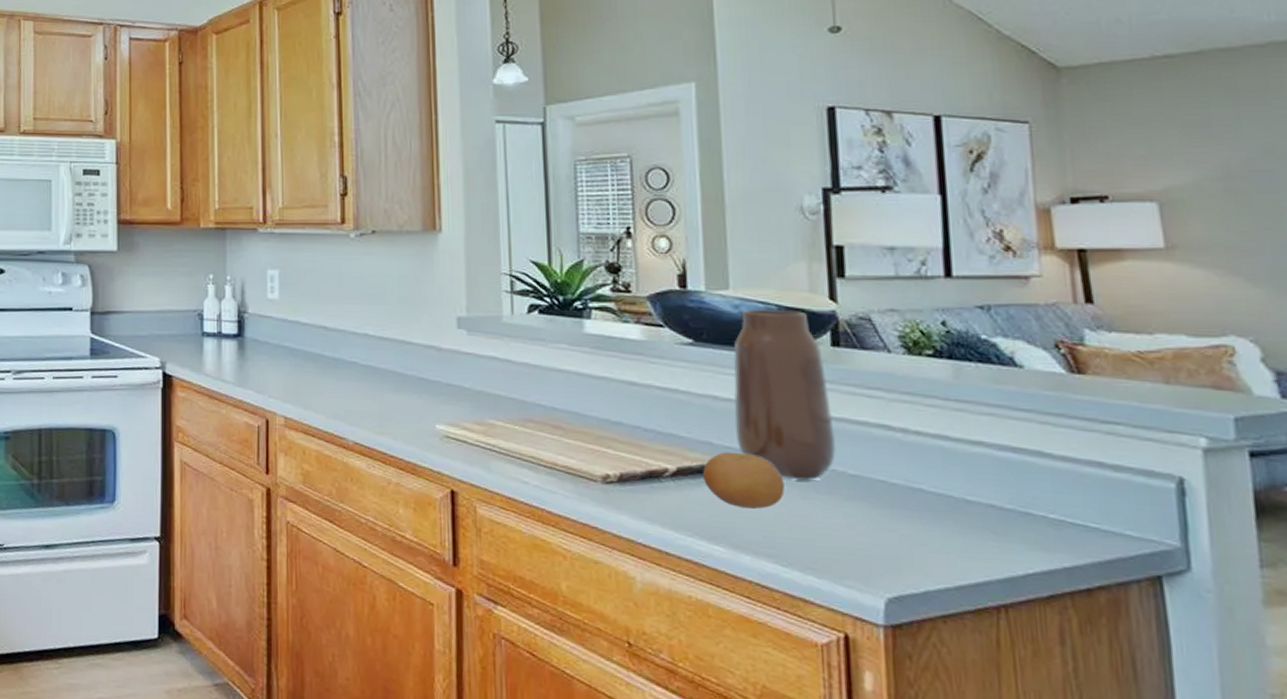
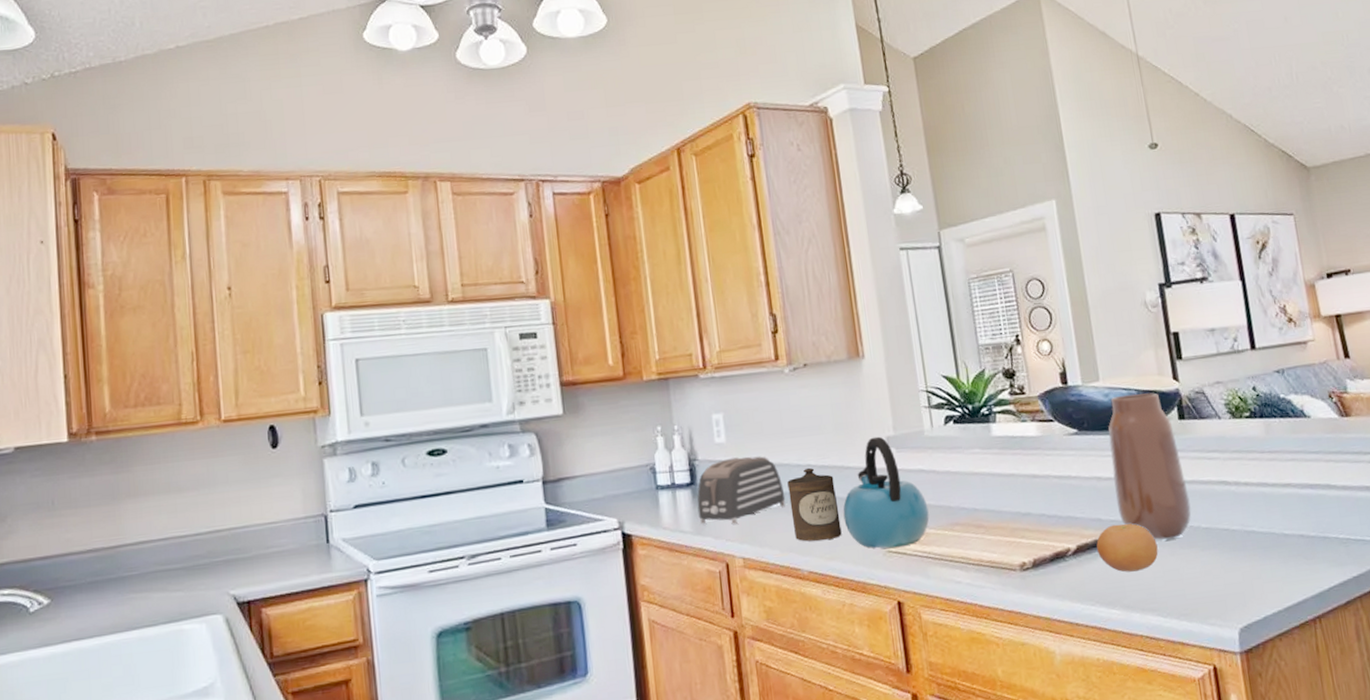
toaster: none [242,316,337,382] -> present [697,456,786,524]
canister: none [341,337,395,414] -> present [787,467,842,542]
kettle: none [399,315,498,435] -> present [843,436,930,549]

